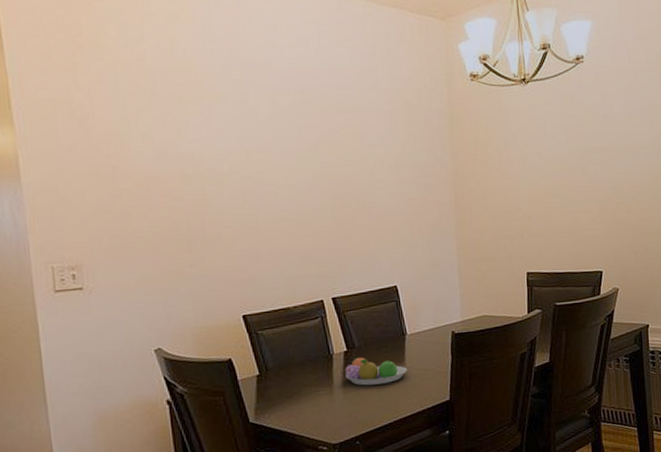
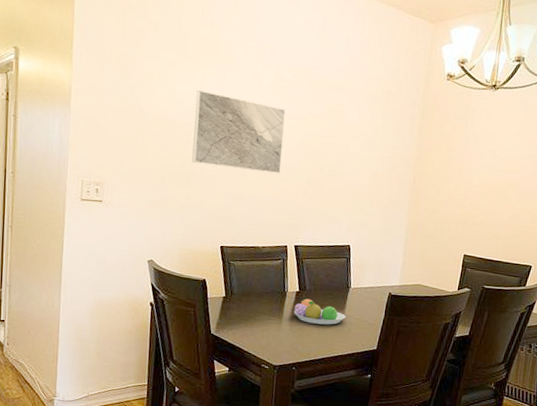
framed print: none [179,134,299,222] -> present [191,89,286,174]

